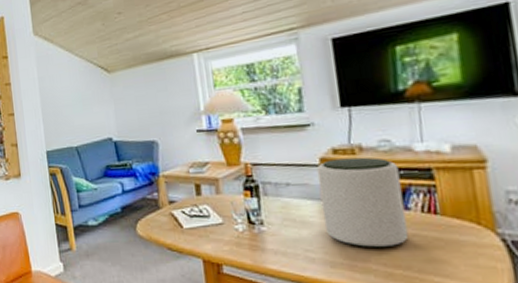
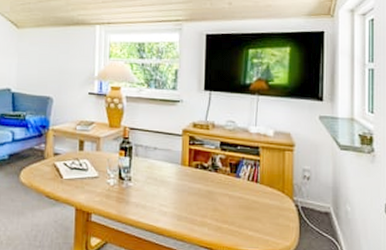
plant pot: present [316,157,409,248] -> none [178,132,237,207]

